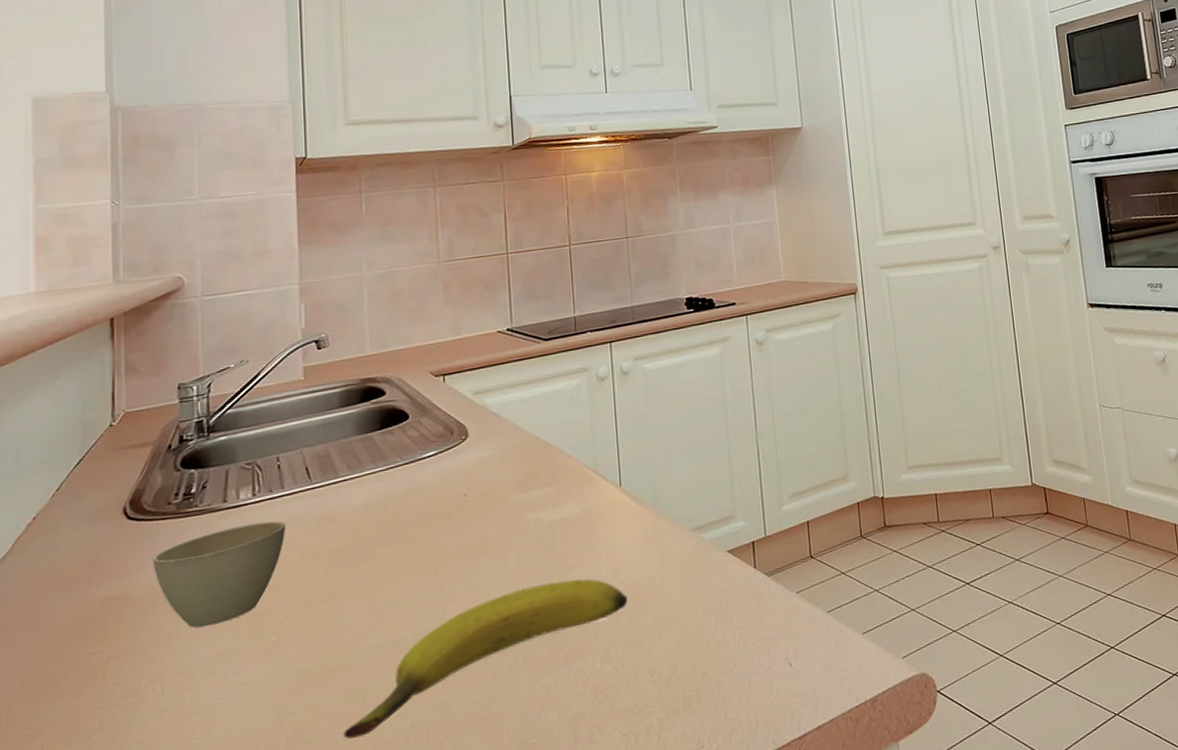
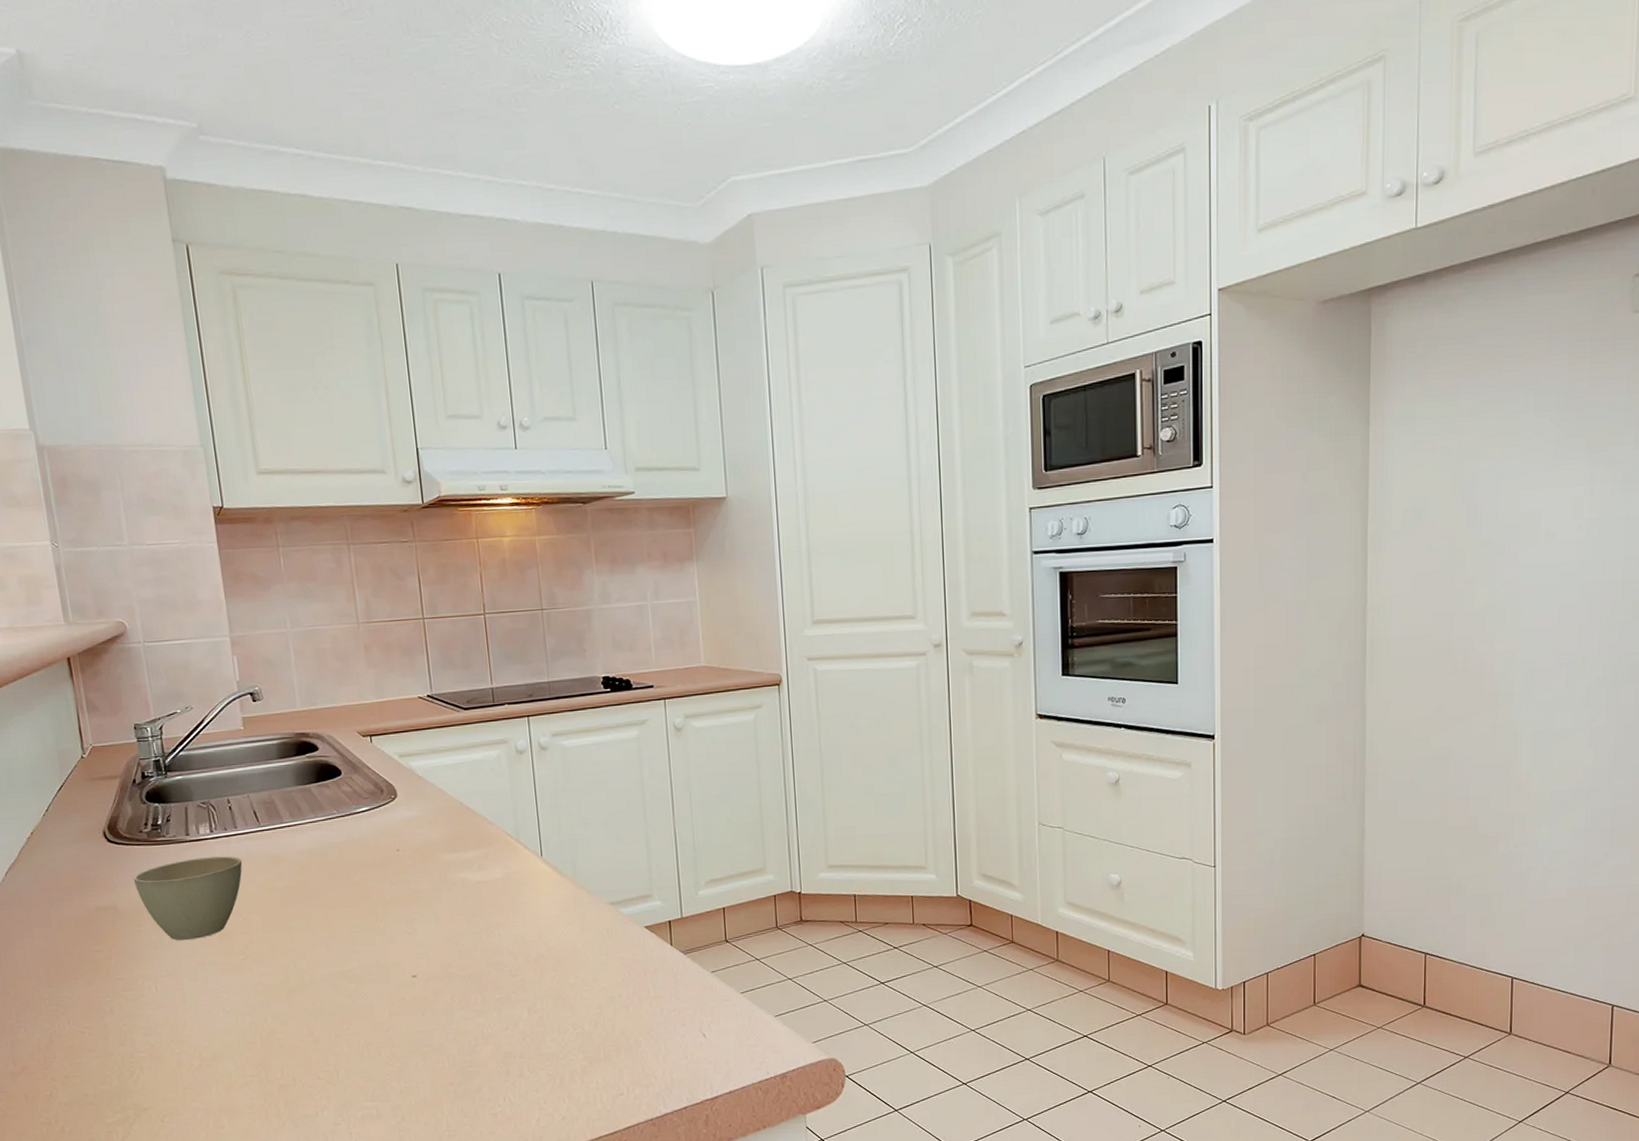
banana: present [343,578,628,739] -> none [308,936,552,1047]

